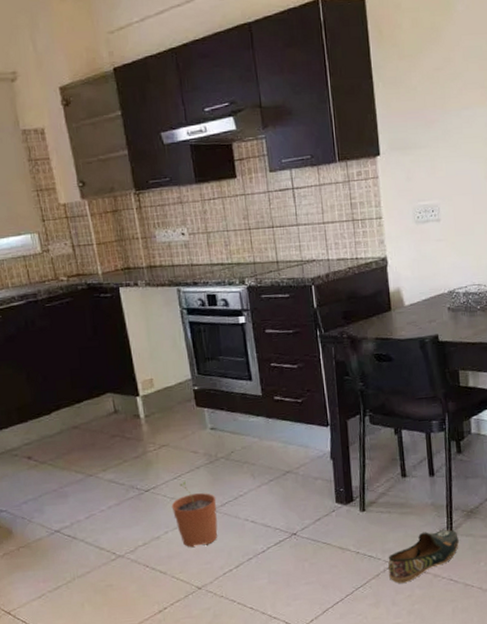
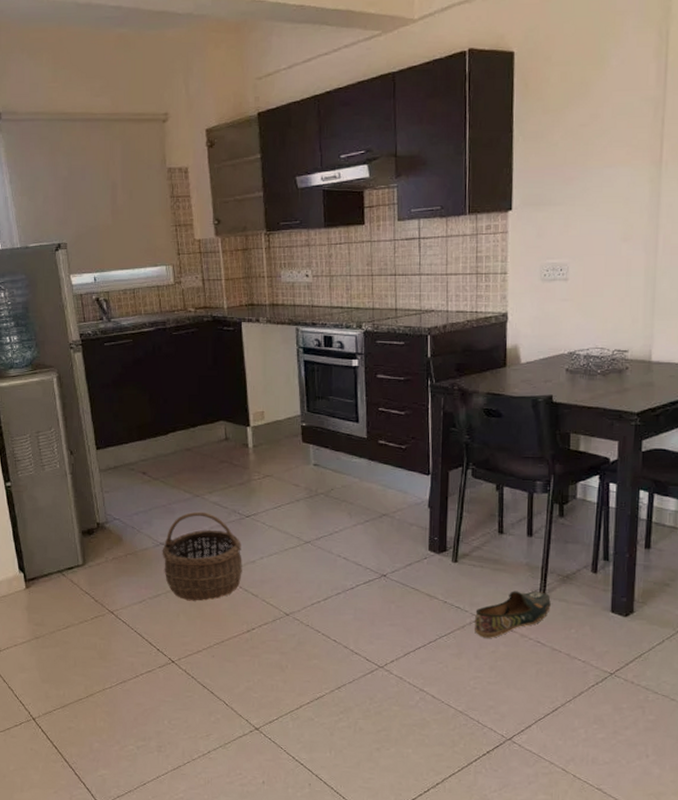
wicker basket: none [57,491,147,589] -> present [162,511,242,601]
plant pot: present [171,481,218,548] -> none [269,511,312,576]

